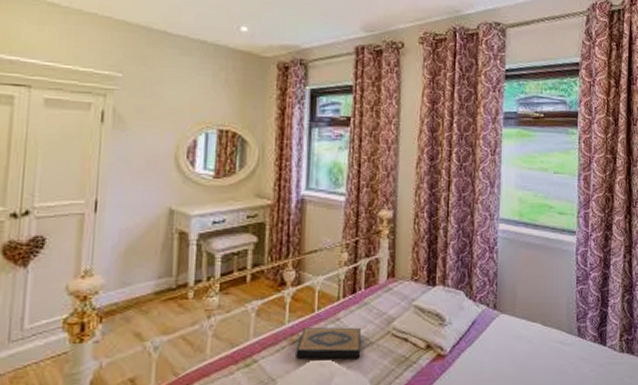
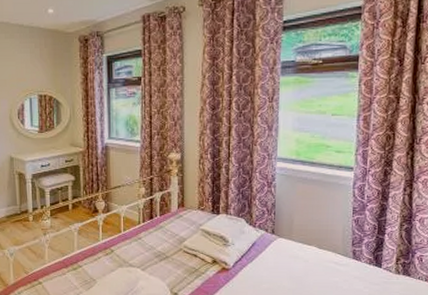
hardback book: present [296,326,361,359] -> none [109,243,159,267]

